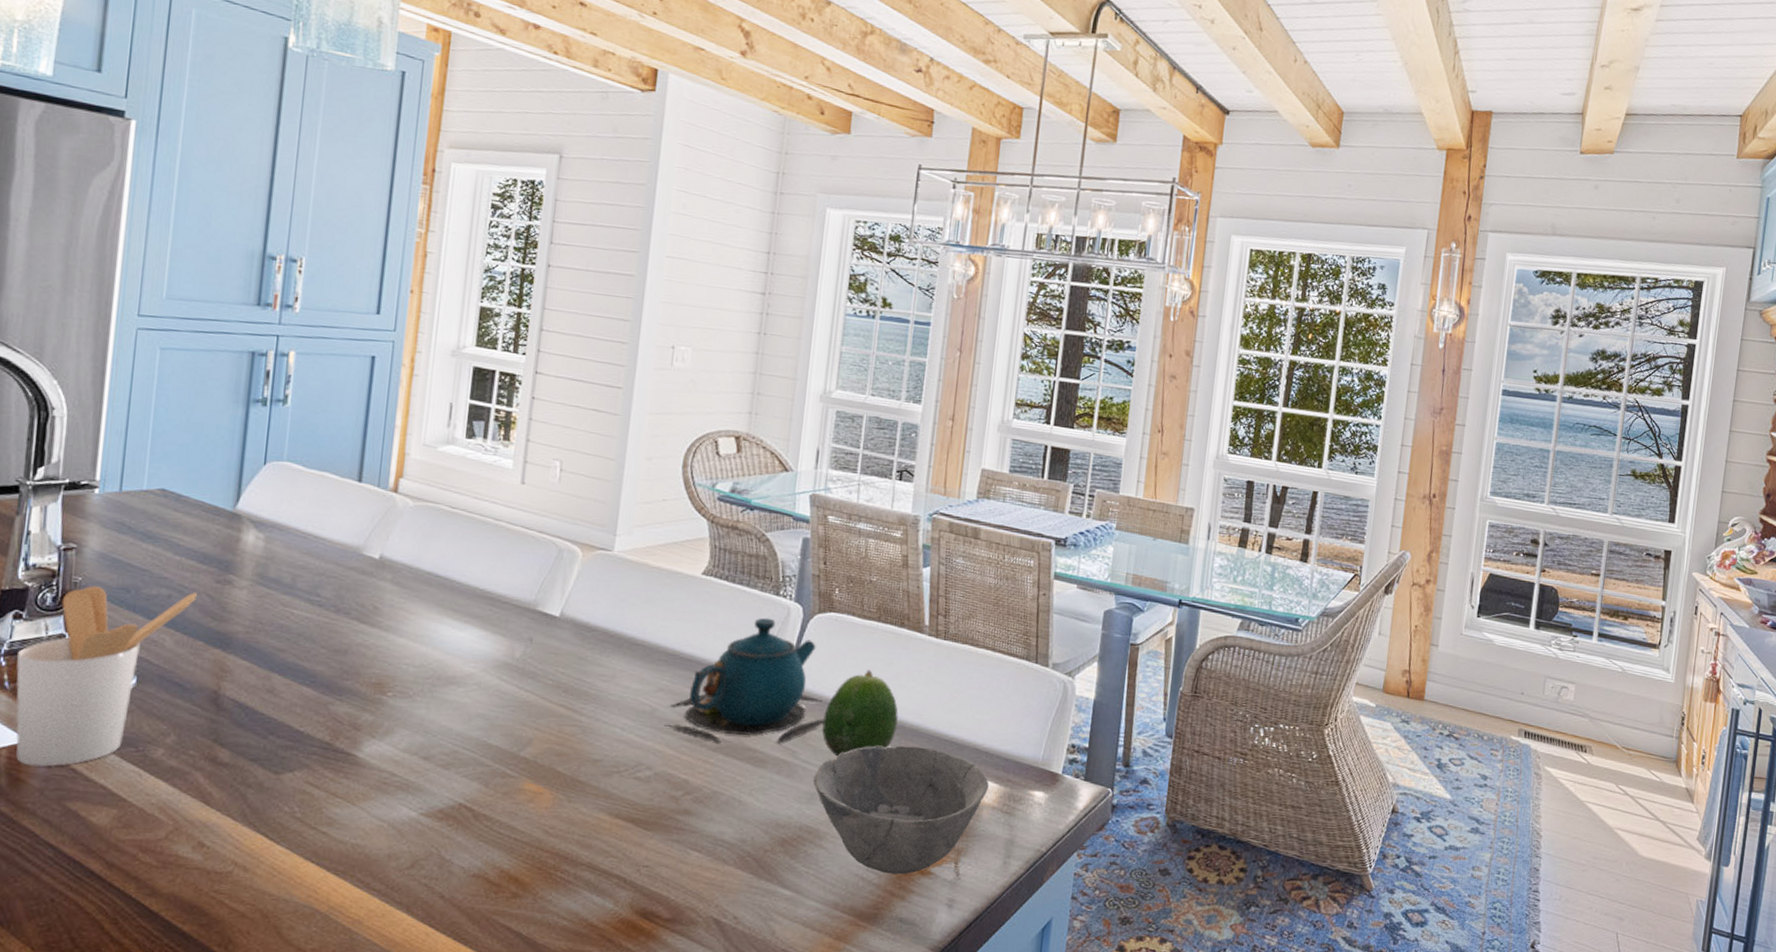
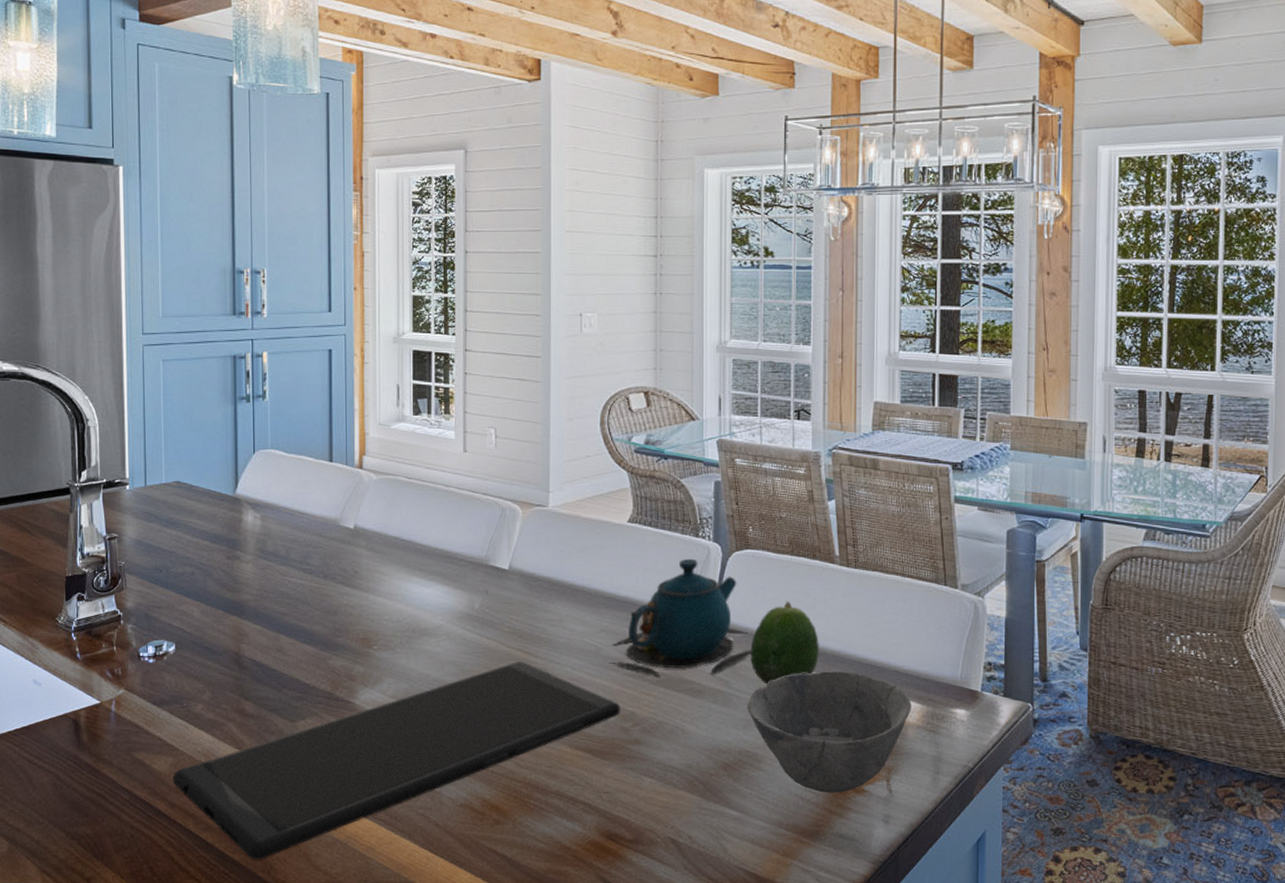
utensil holder: present [16,586,198,767] -> none [83,568,214,724]
cutting board: none [113,717,672,932] -> present [172,661,620,860]

